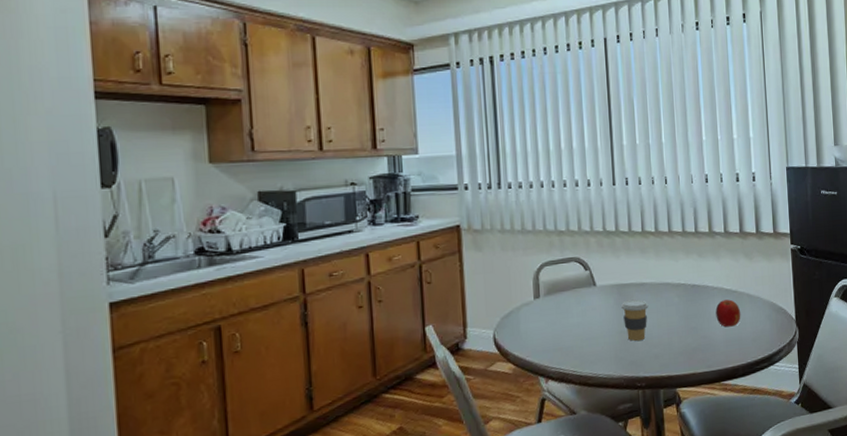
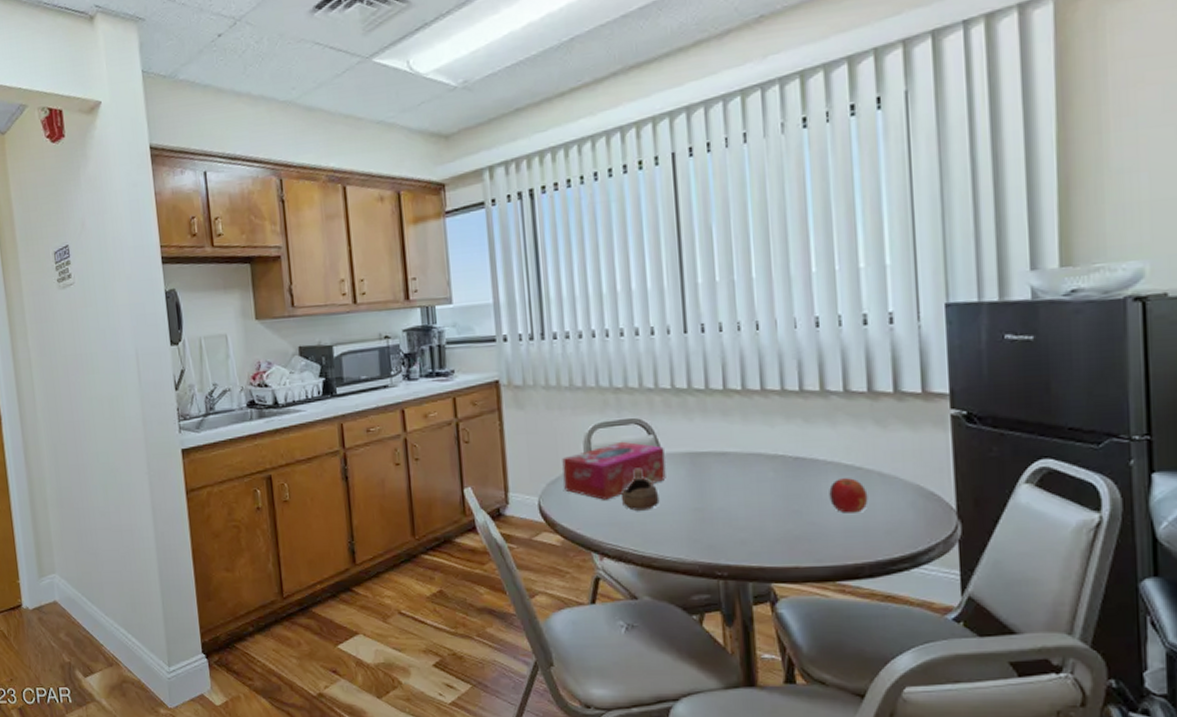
tissue box: none [514,276,599,329] -> present [562,441,666,500]
cup: none [564,300,594,337] -> present [622,469,660,511]
coffee cup: present [621,299,649,342] -> none [696,471,733,522]

